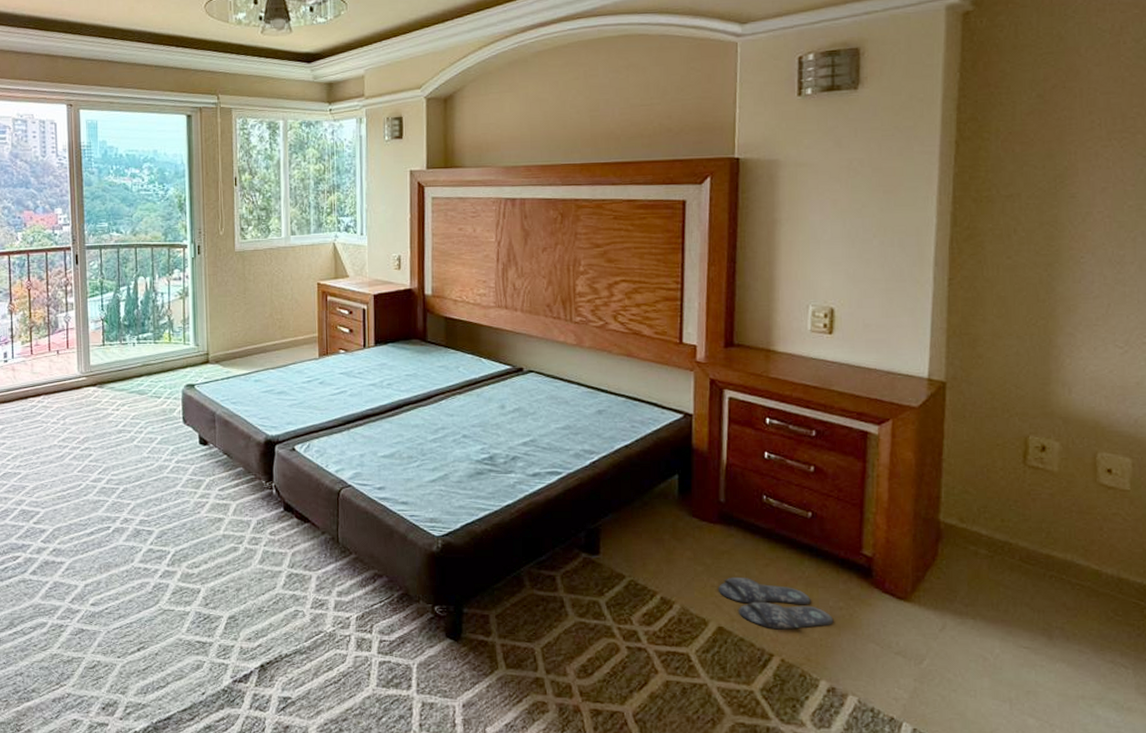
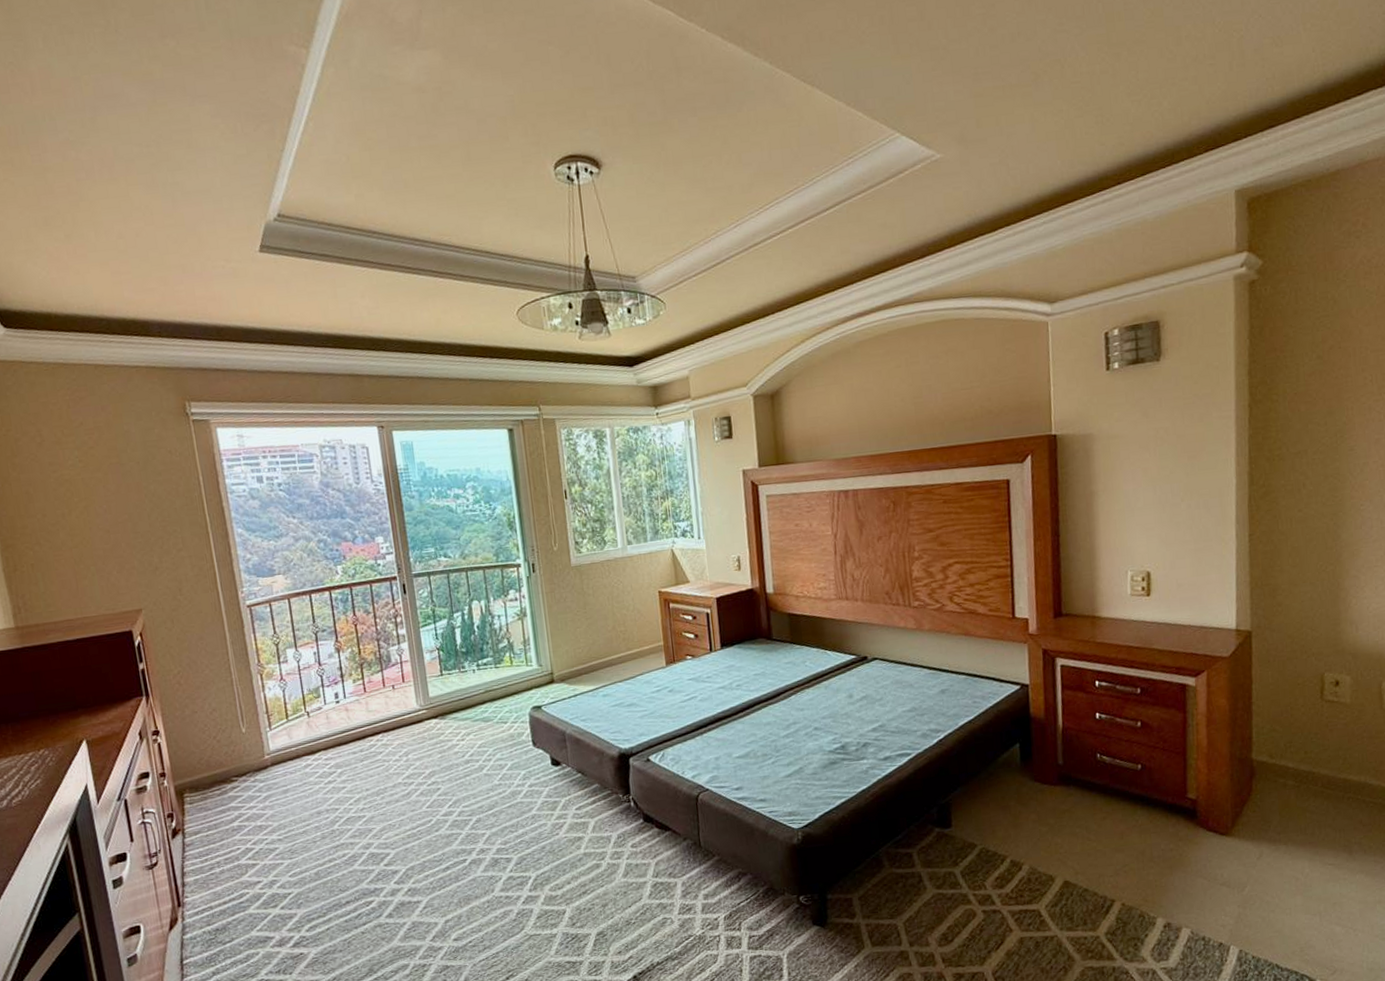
slippers: present [719,576,834,630] -> none [1062,832,1166,877]

